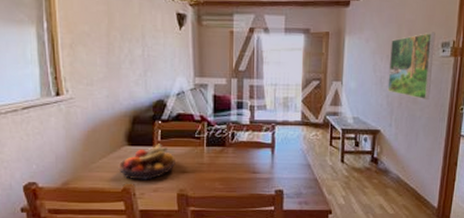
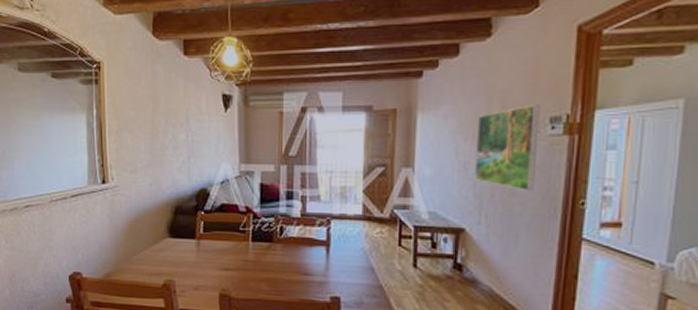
fruit bowl: present [118,143,175,180] -> none [159,236,218,277]

